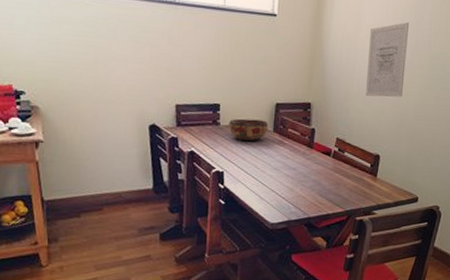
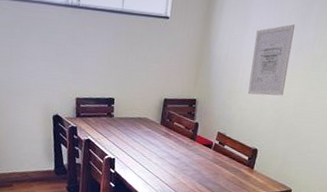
decorative bowl: present [228,118,269,142] -> none [120,111,157,132]

